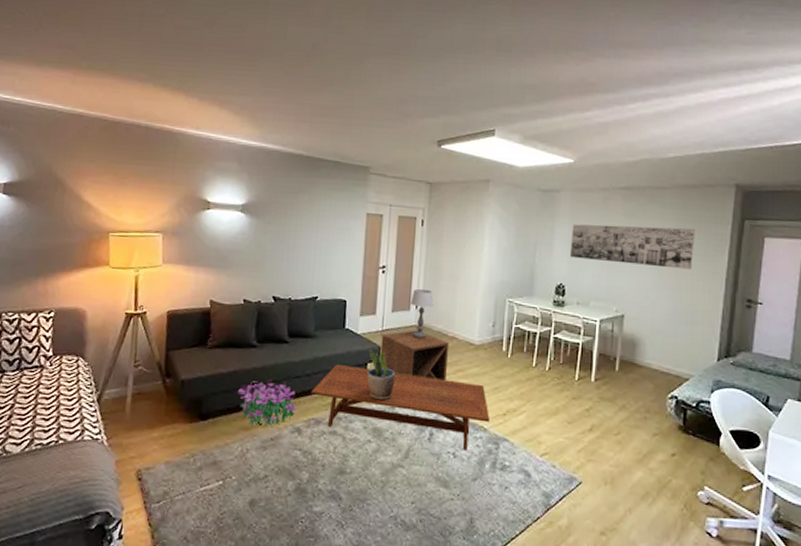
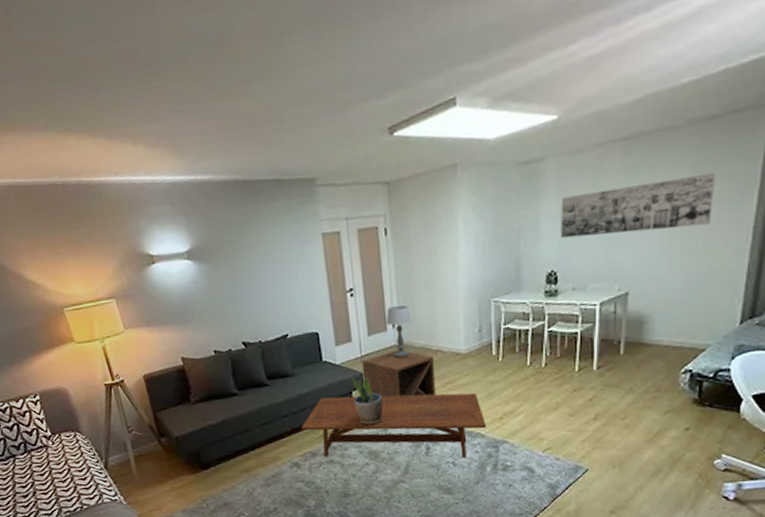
decorative plant: present [237,379,297,427] -> none [230,423,291,469]

